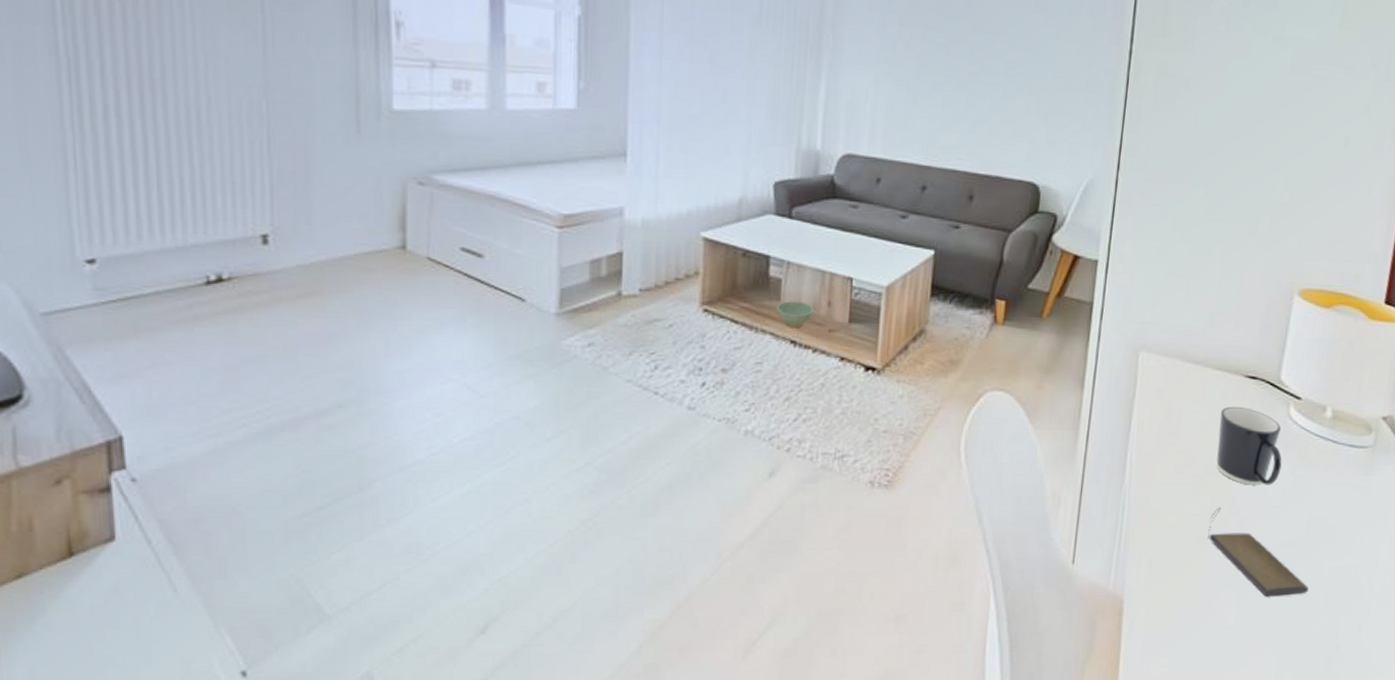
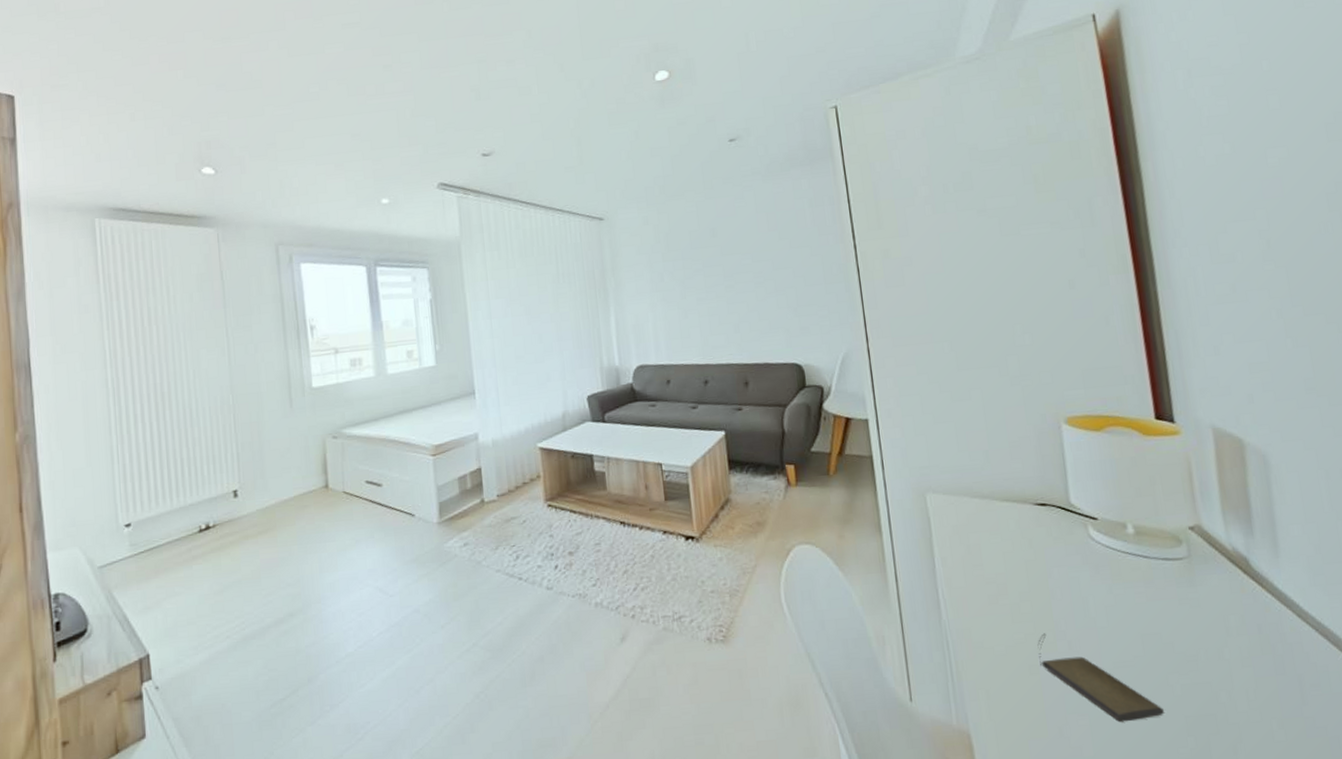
bowl: present [776,301,814,328] -> none [604,488,635,512]
mug: present [1216,406,1282,485] -> none [1019,533,1098,609]

